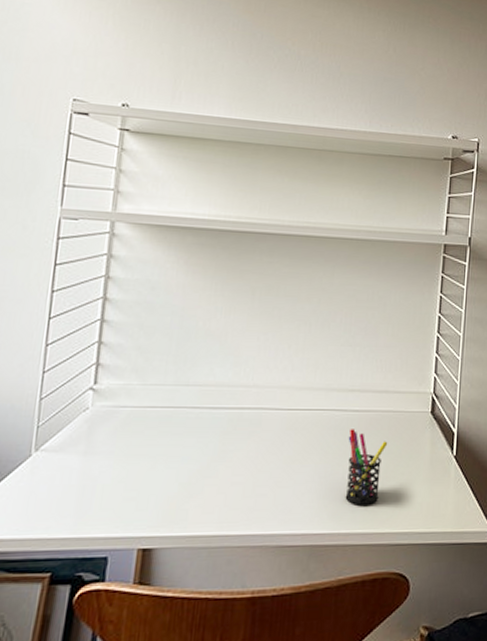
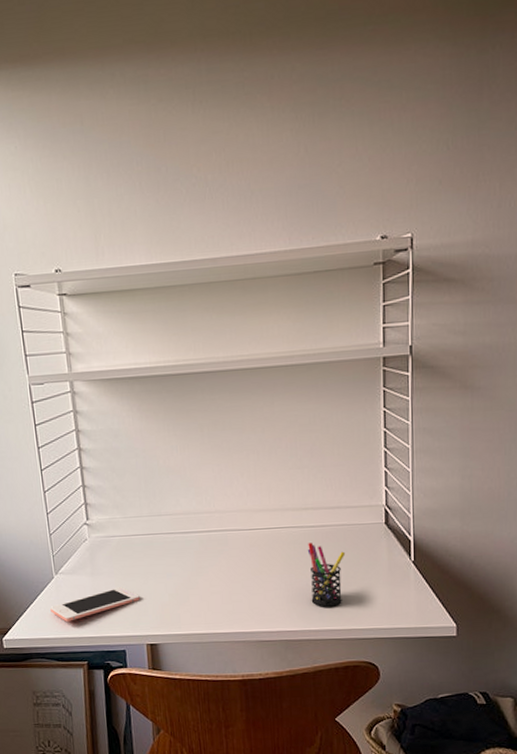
cell phone: none [15,472,142,516] -> present [50,587,140,622]

